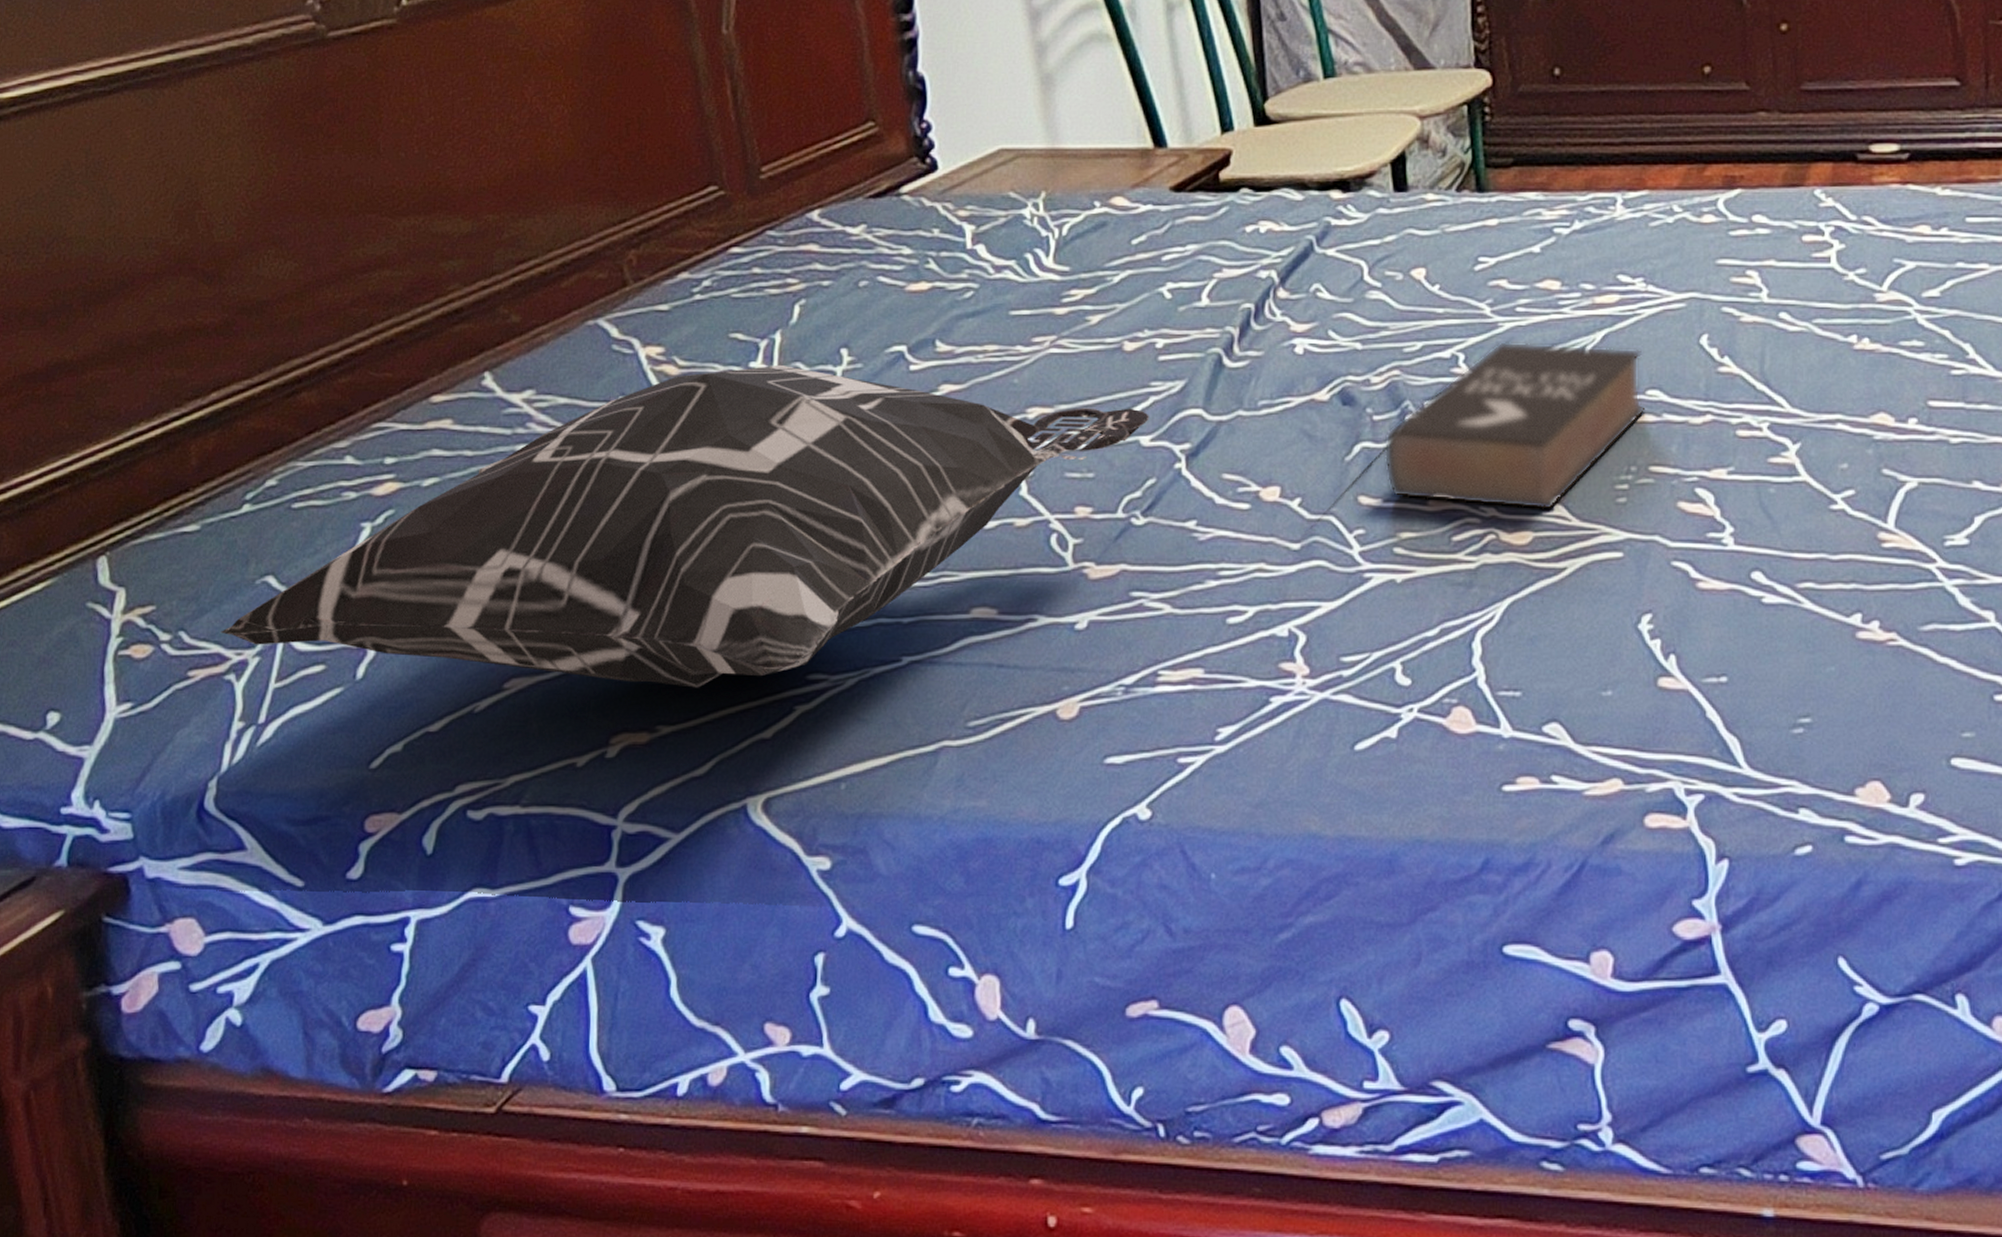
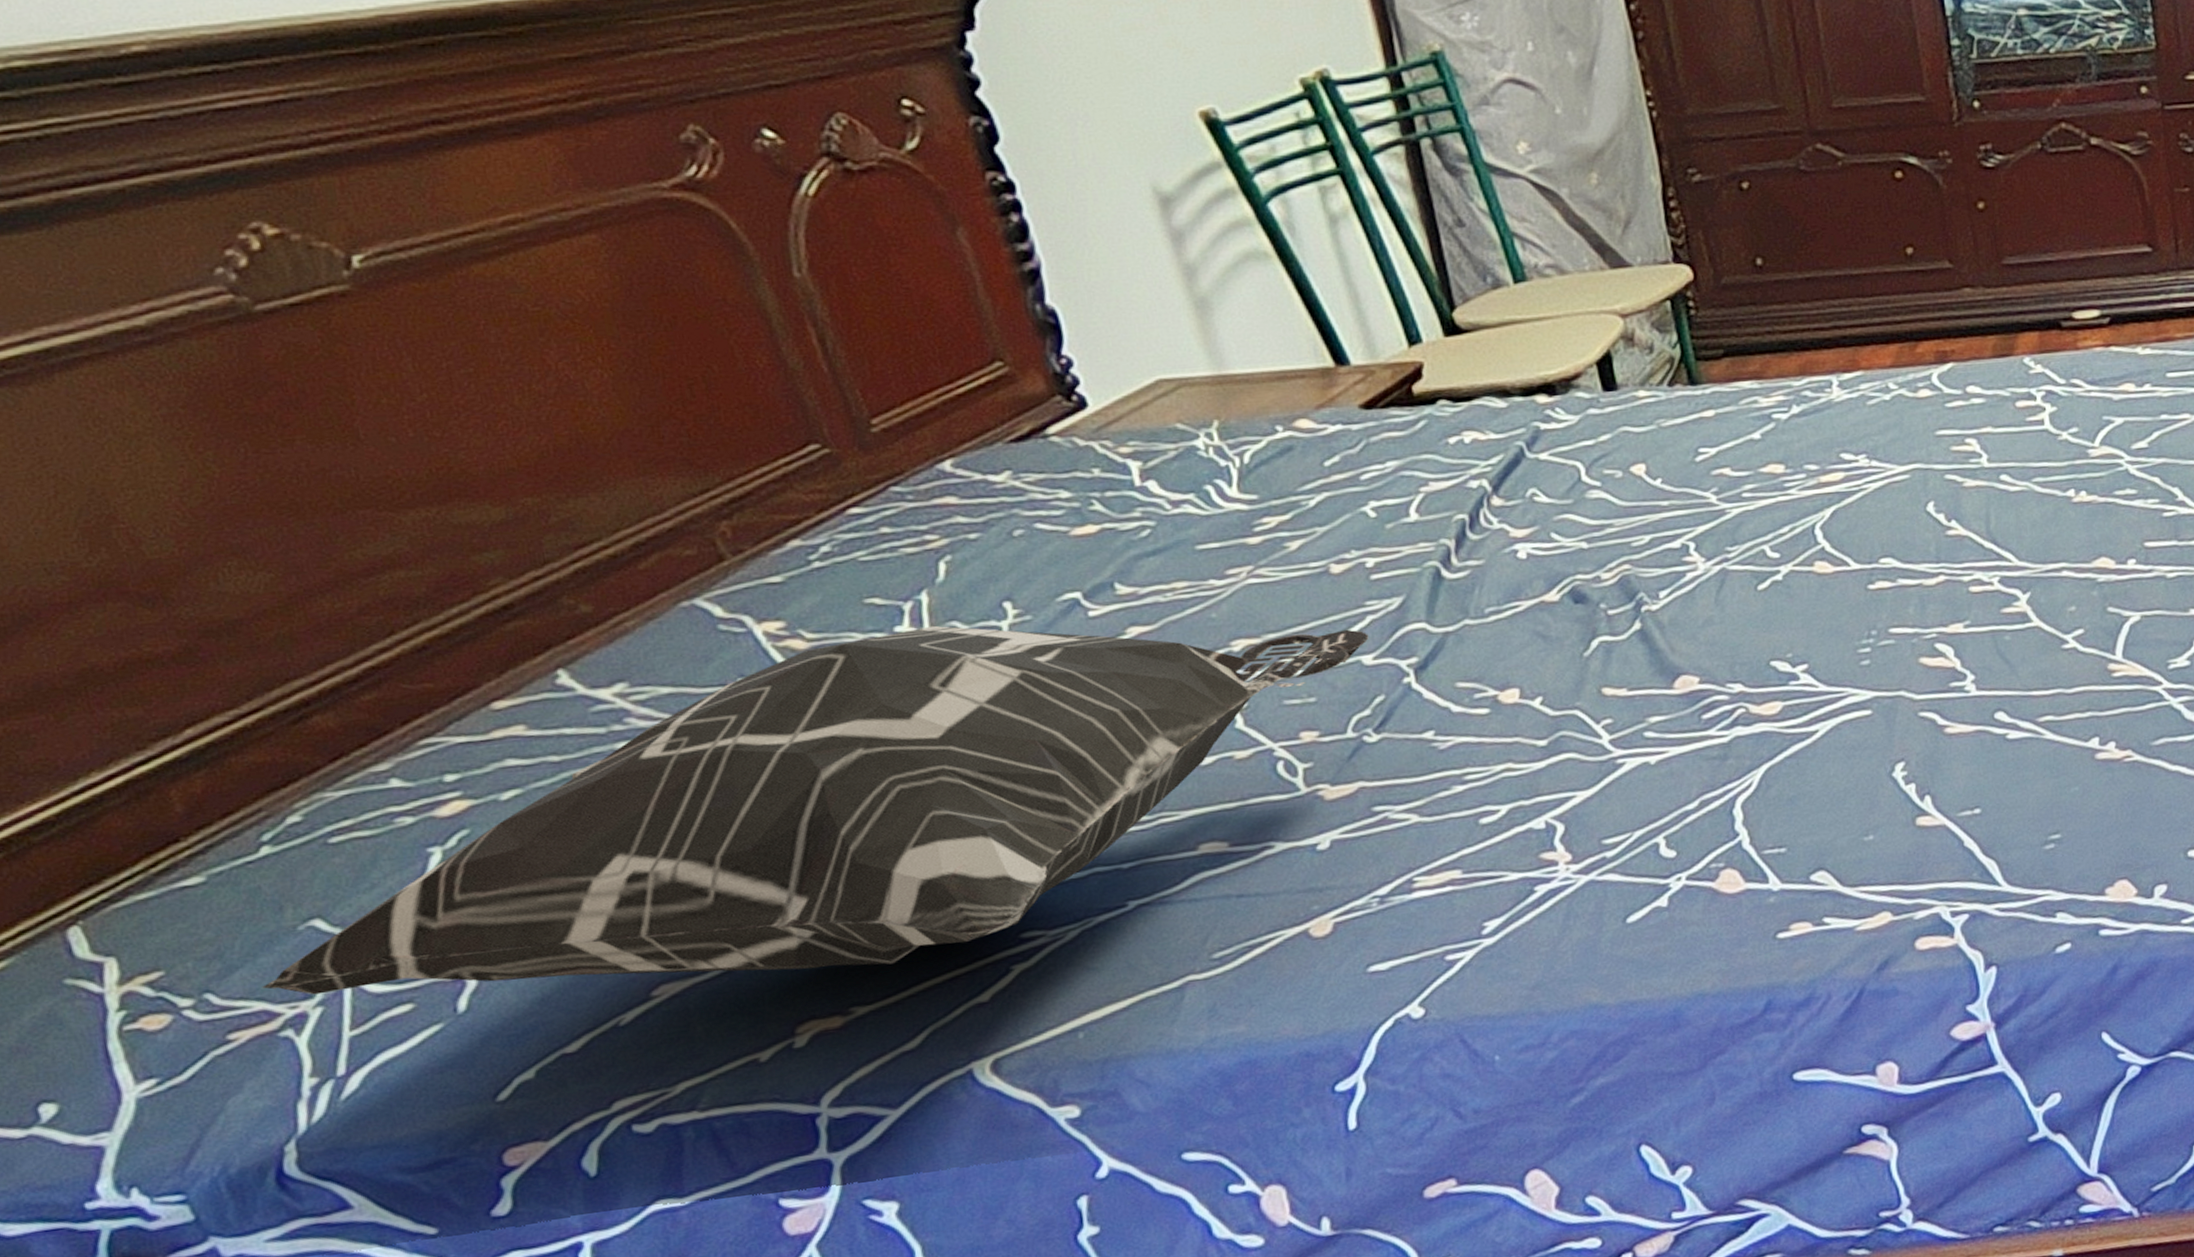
book: present [1384,340,1647,511] -> none [1622,521,1882,686]

